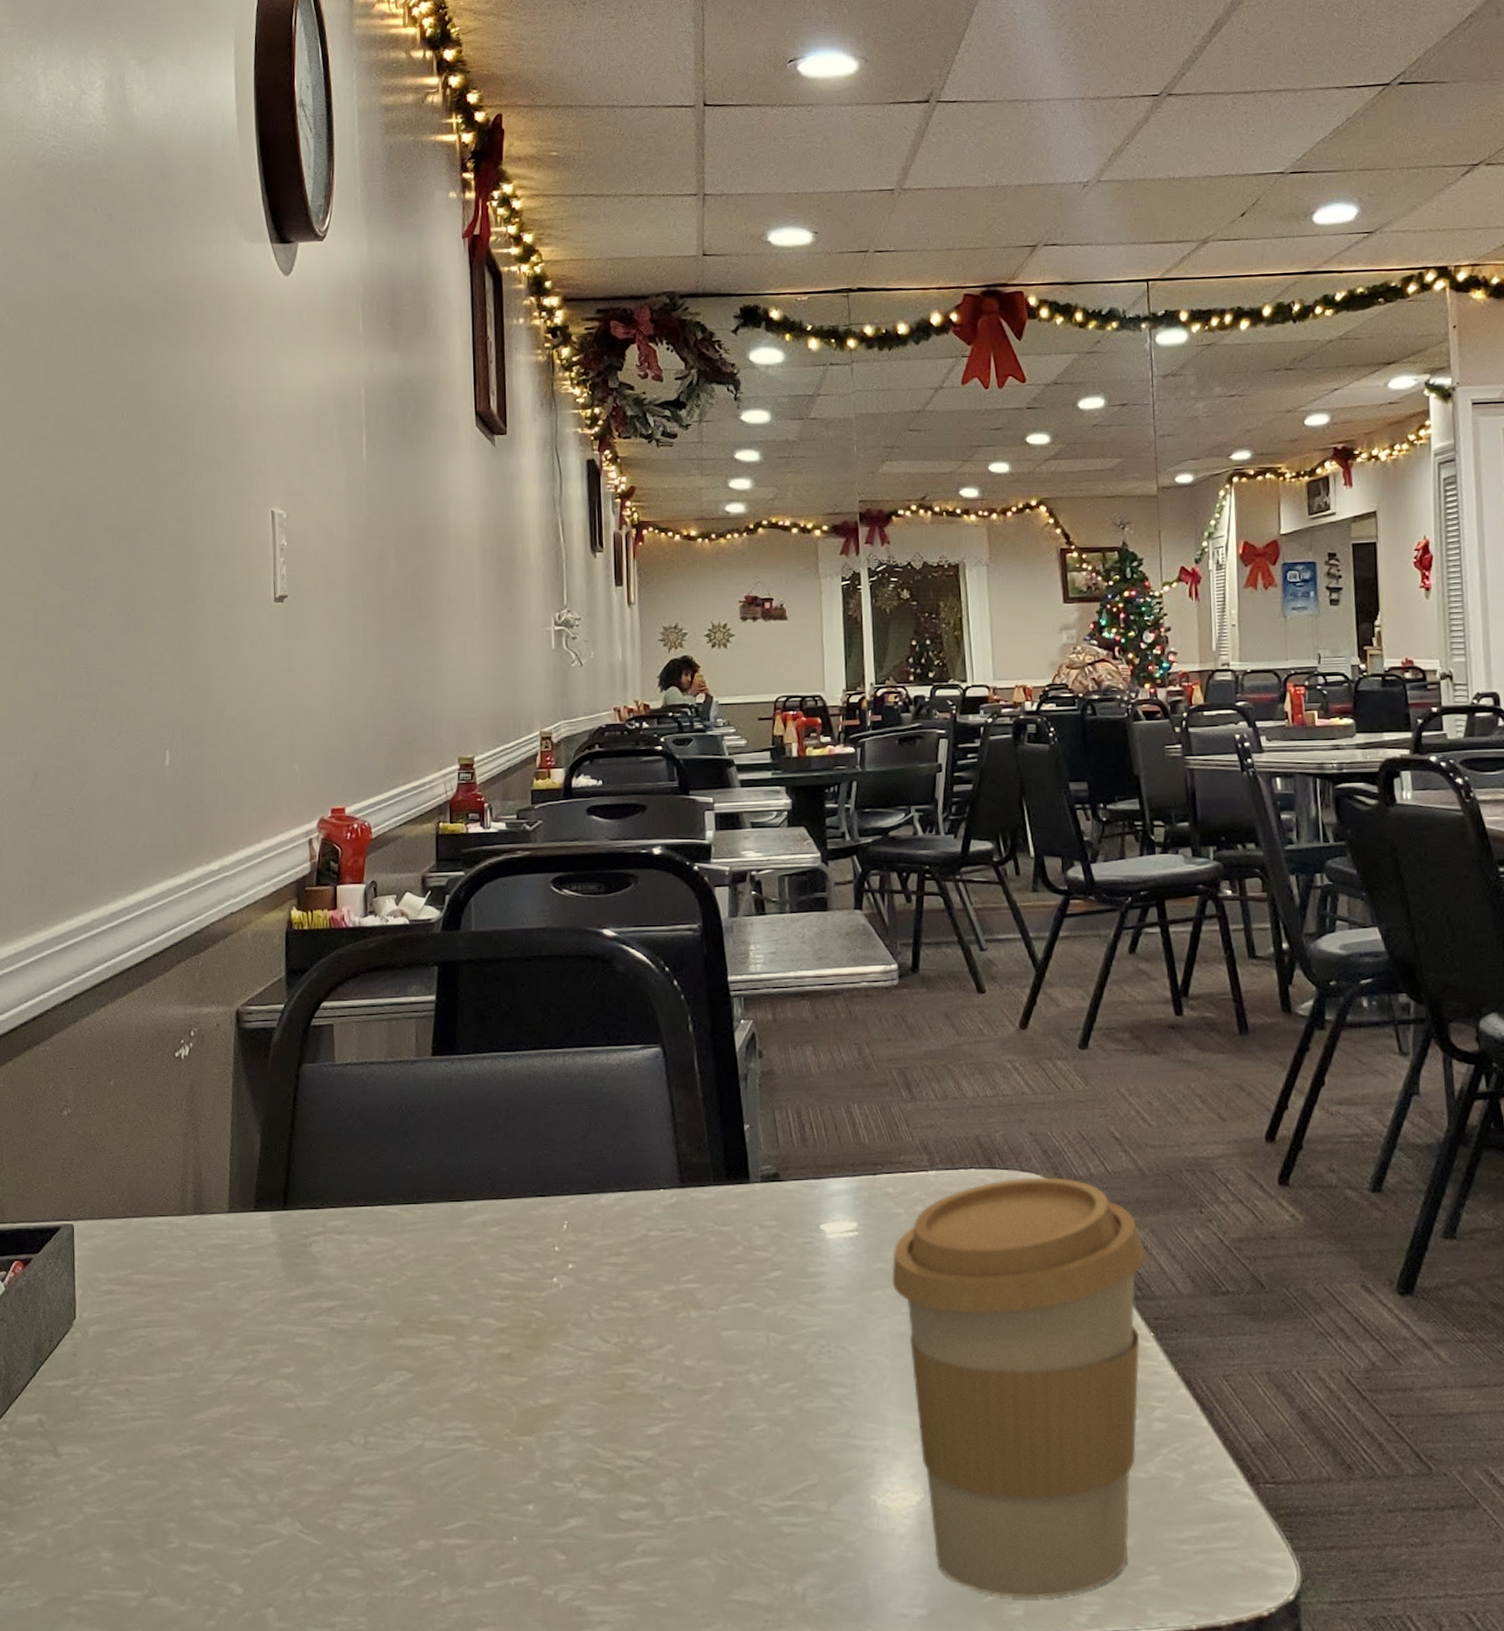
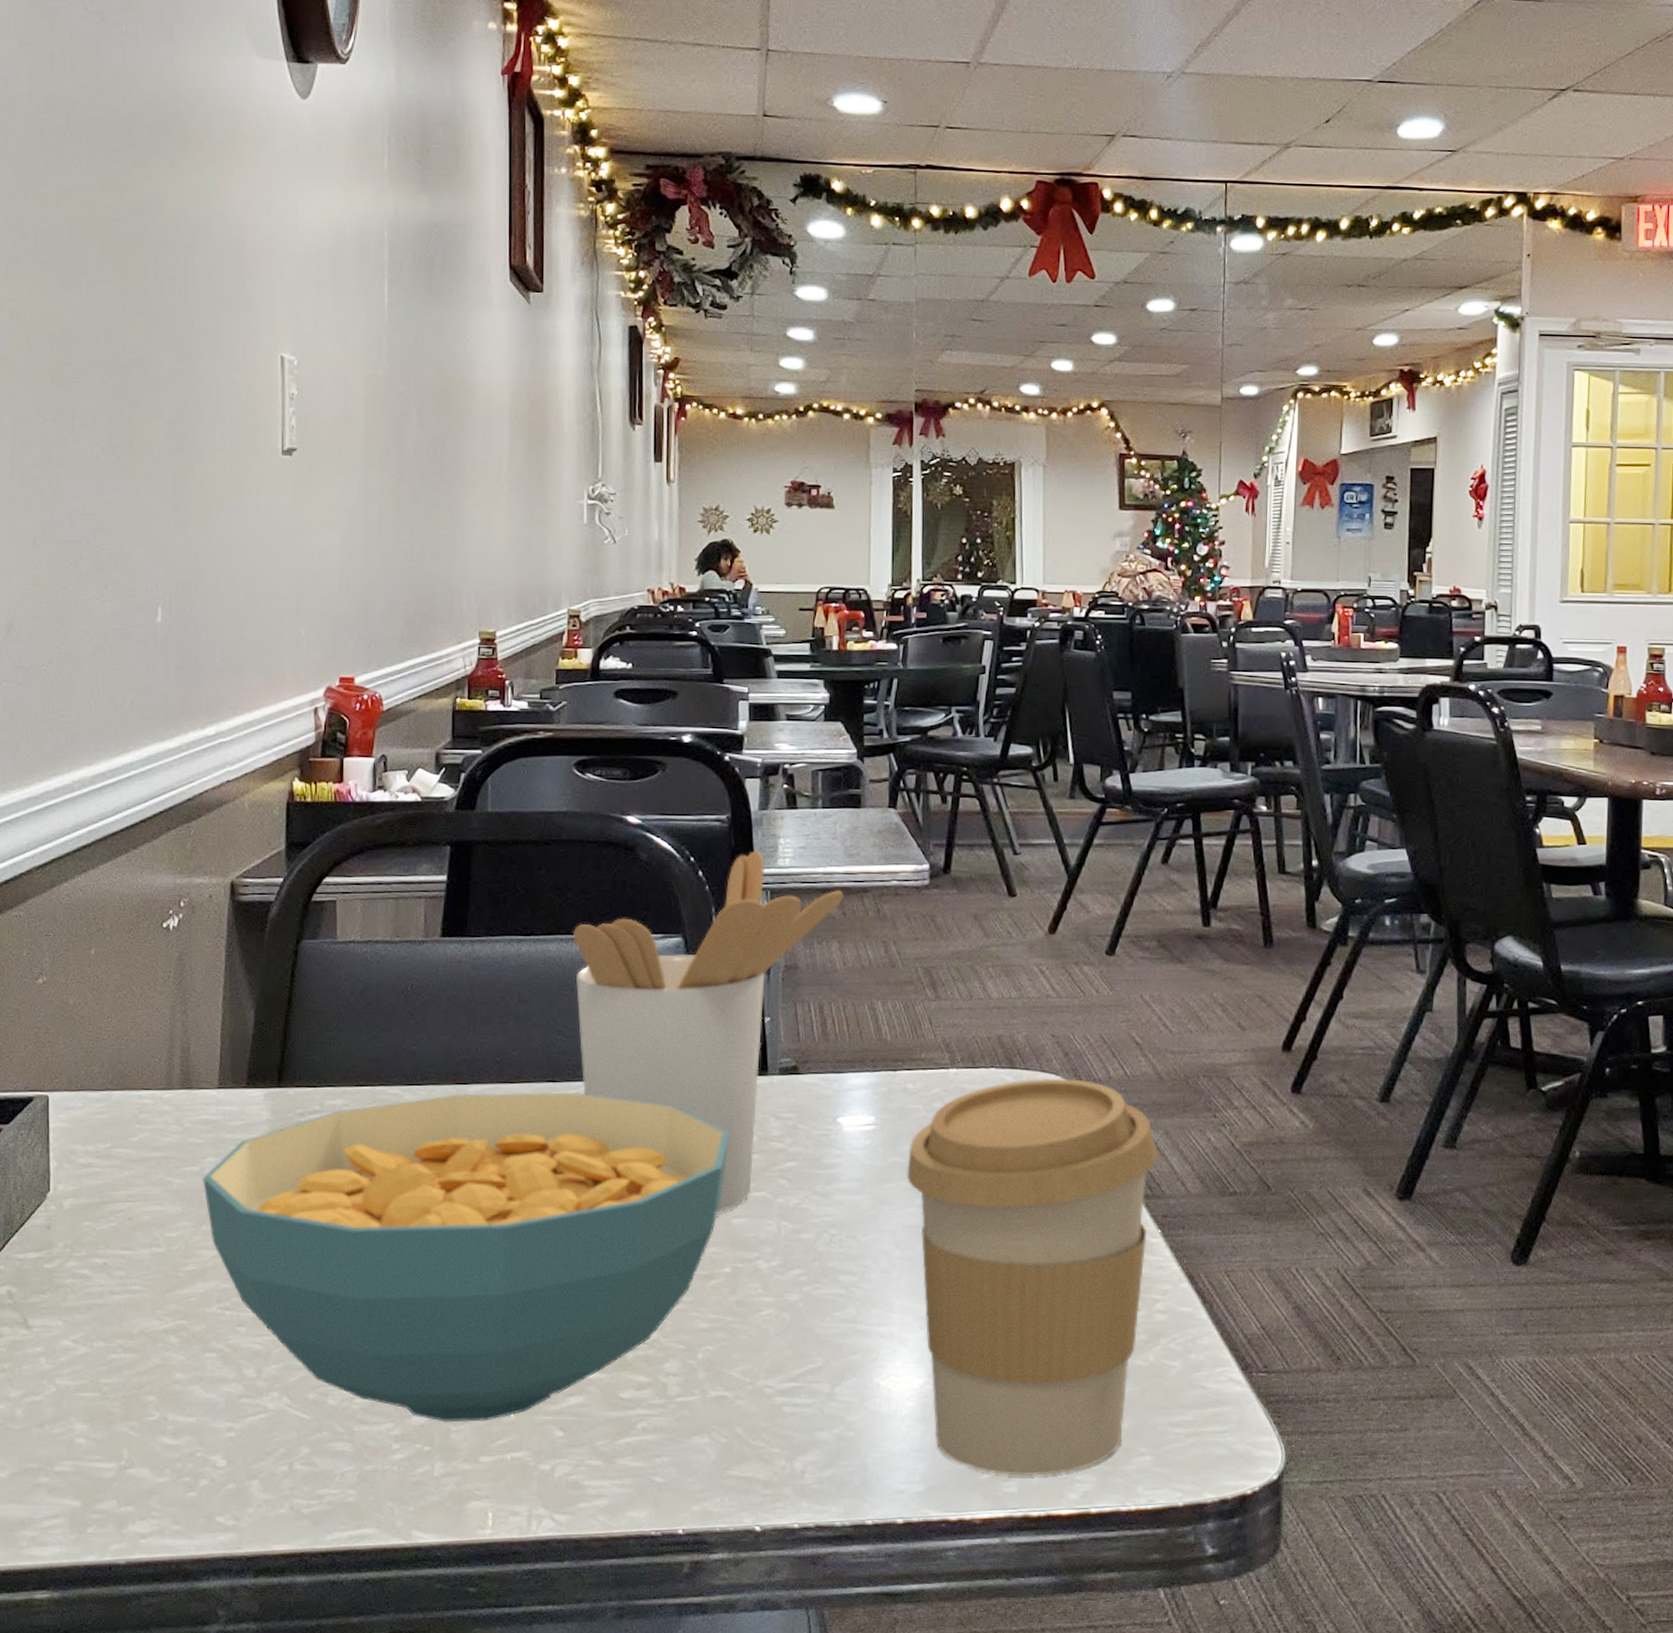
cereal bowl: none [215,1207,715,1547] -> present [202,1092,730,1422]
utensil holder: none [555,958,815,1325] -> present [572,850,844,1212]

